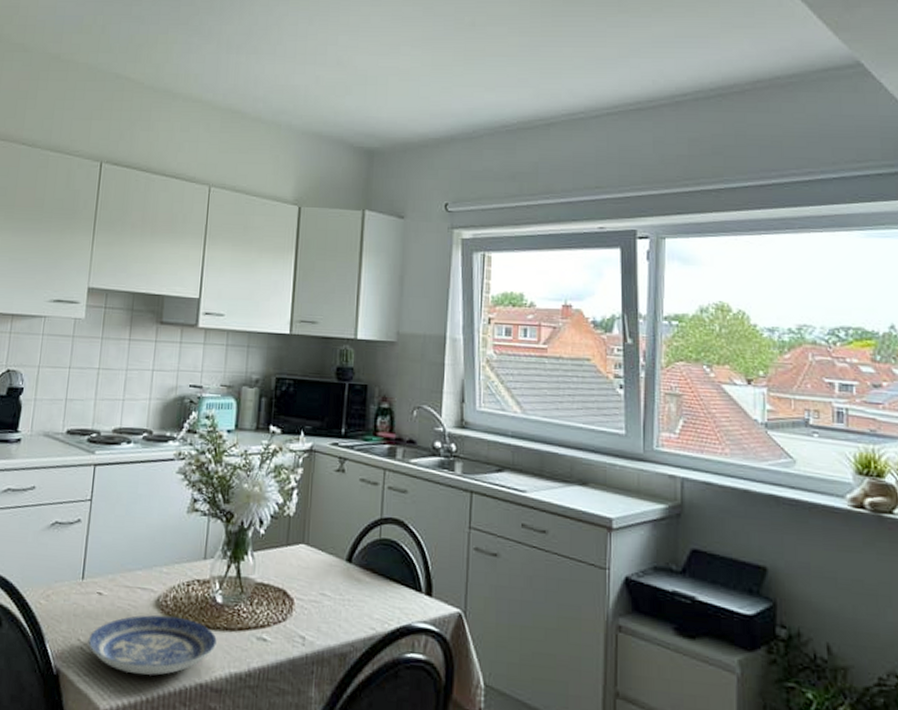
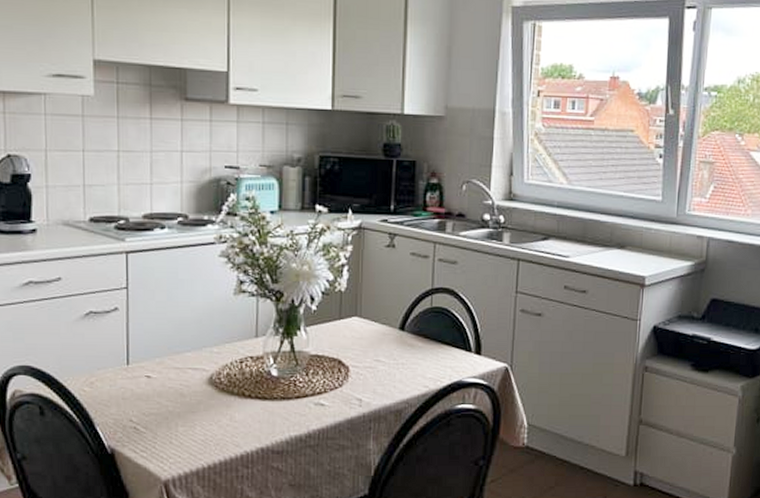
plate: present [88,615,217,676] -> none [141,391,275,446]

